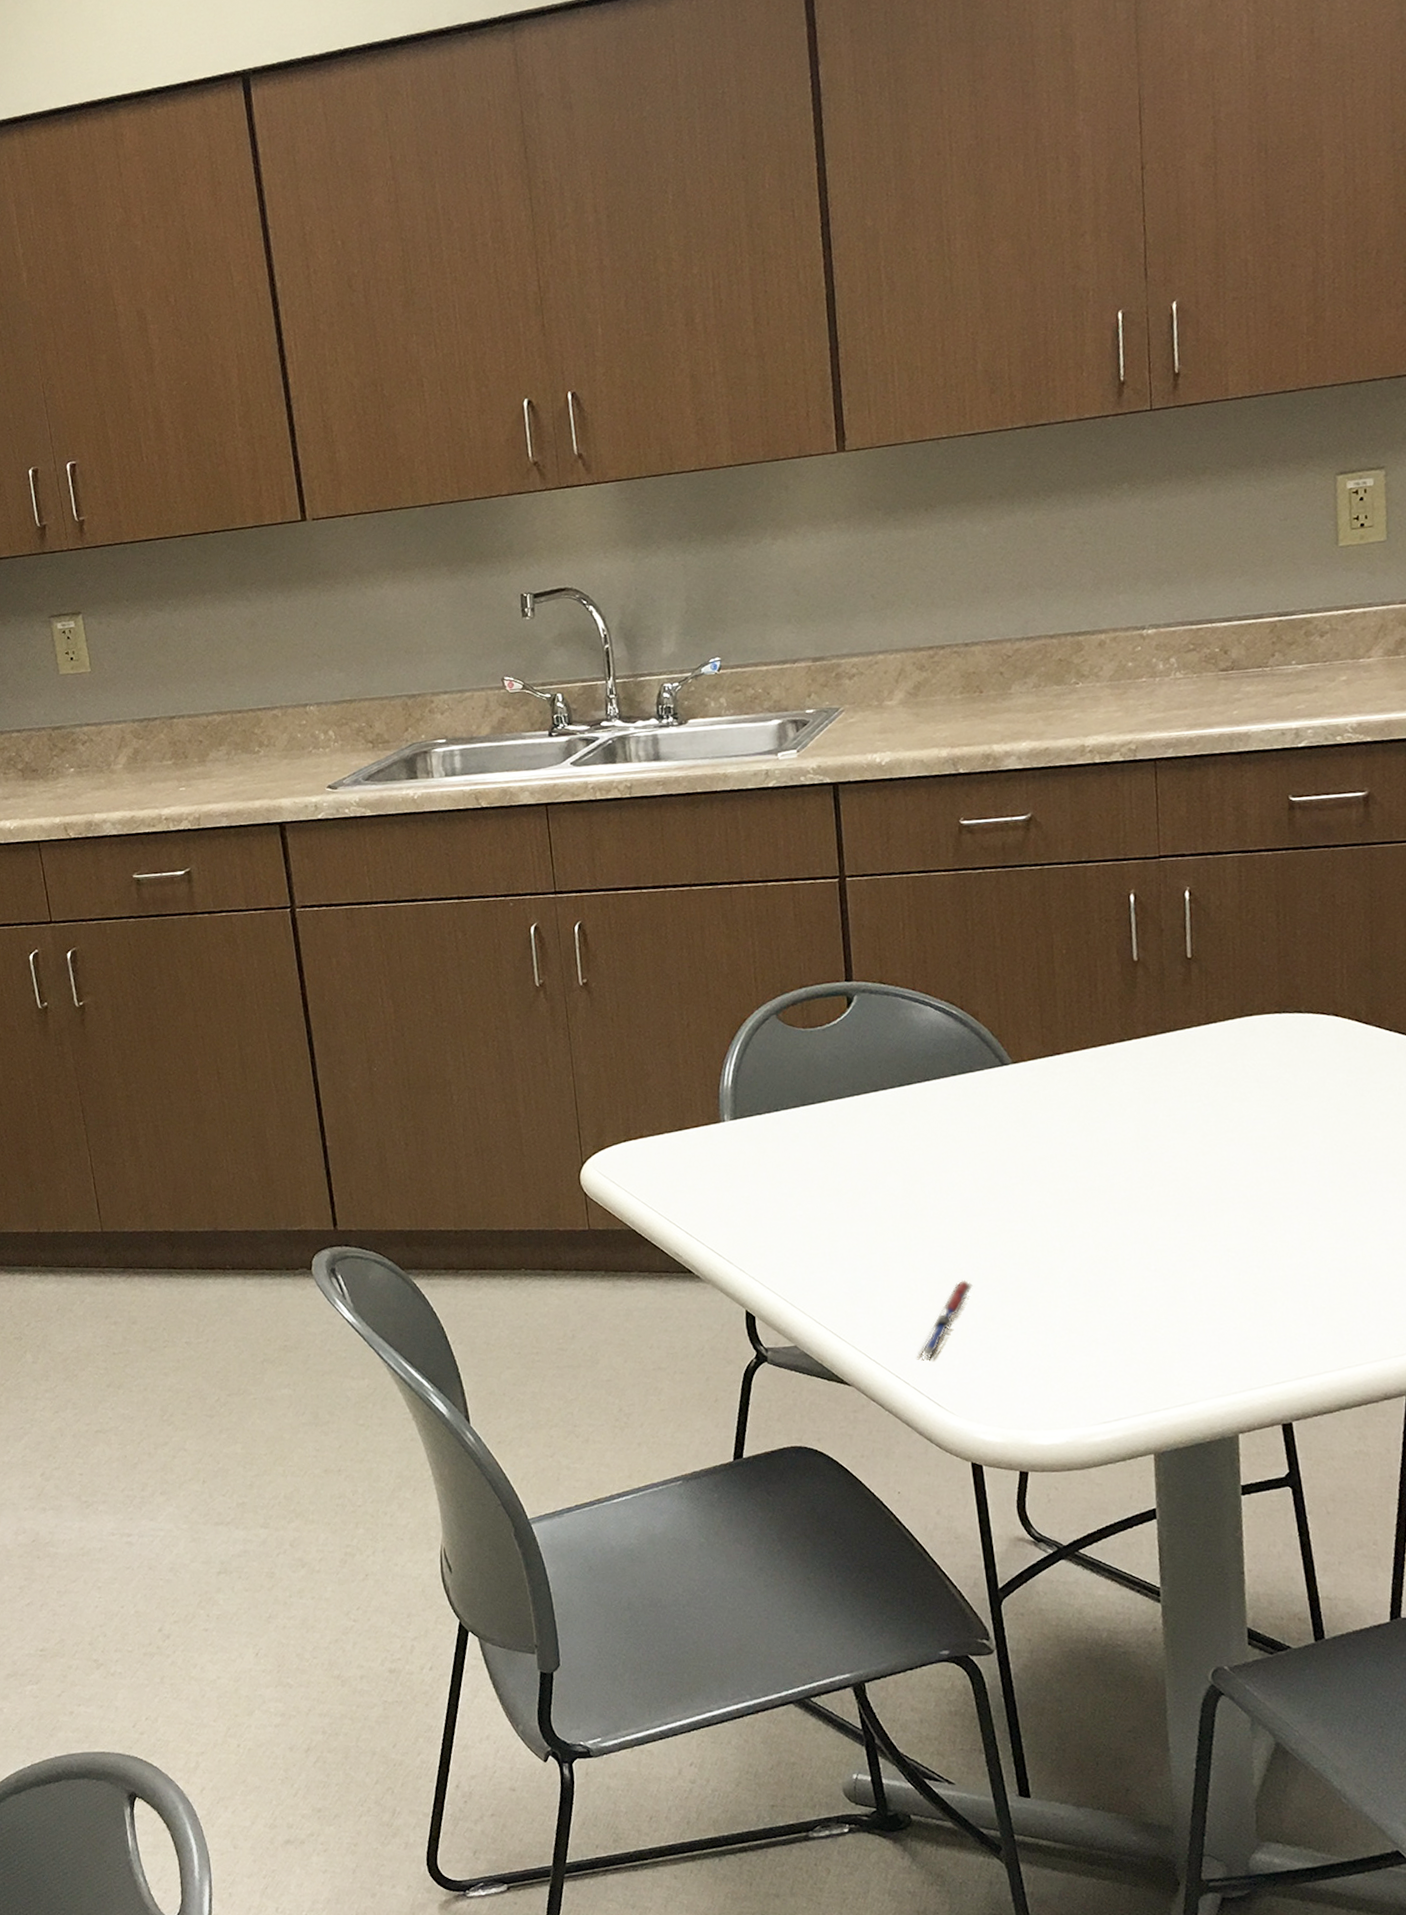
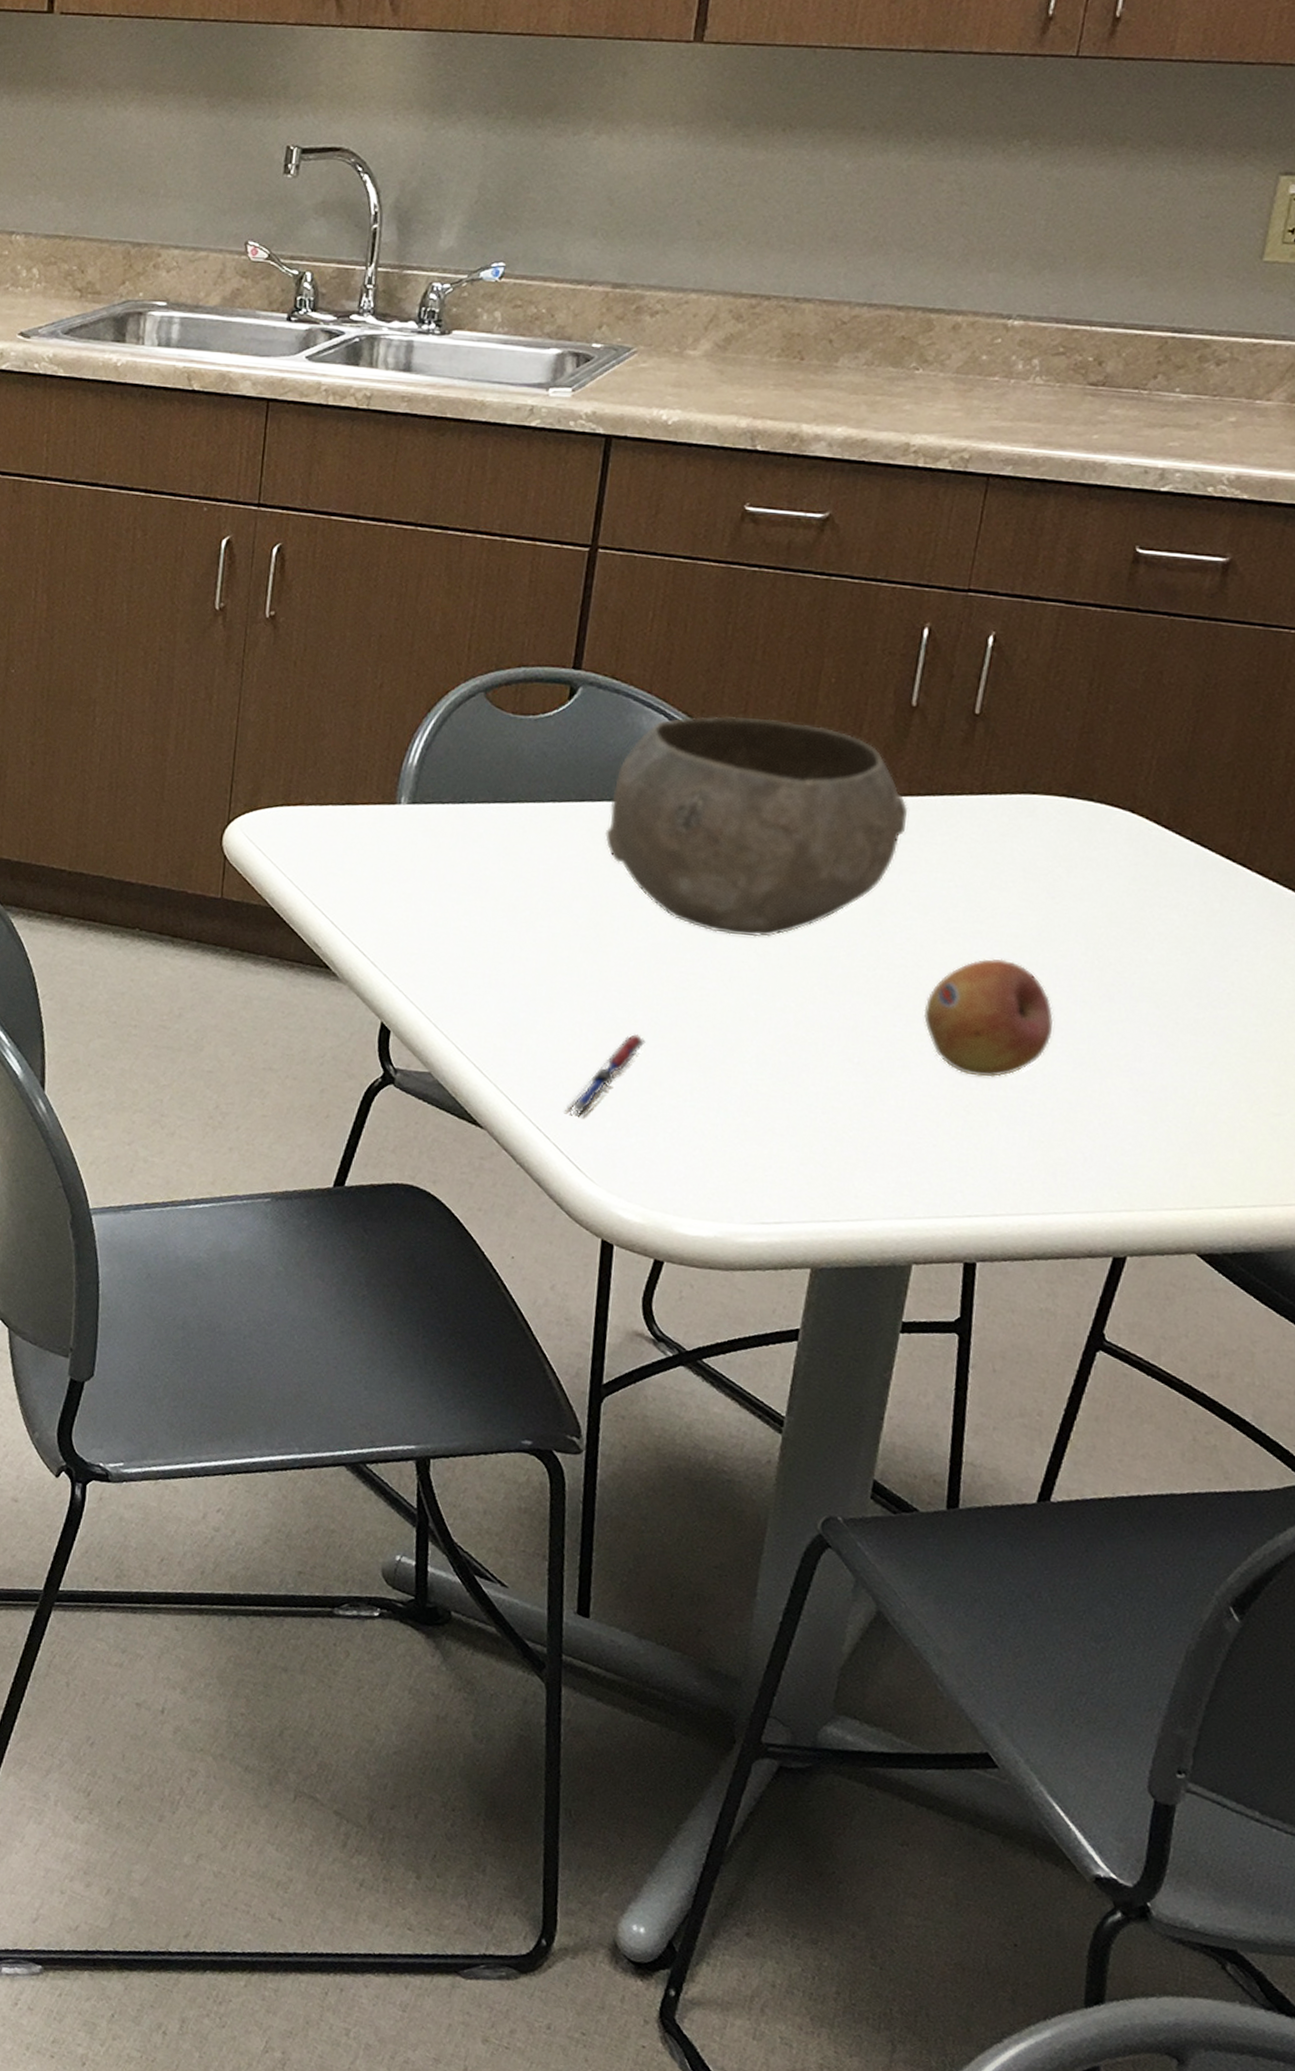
bowl: none [901,992,1152,1181] -> present [604,716,909,937]
fruit: none [1200,1159,1312,1262] -> present [923,958,1054,1078]

